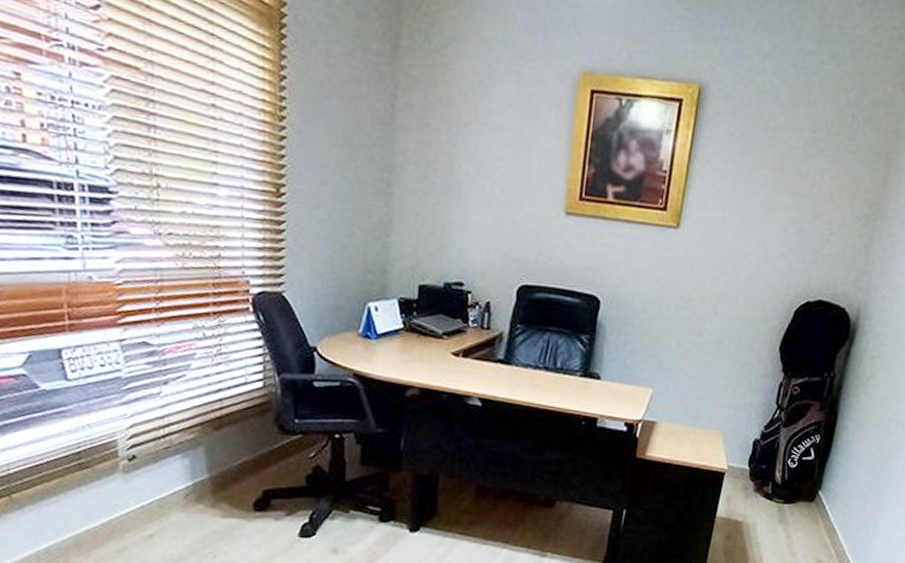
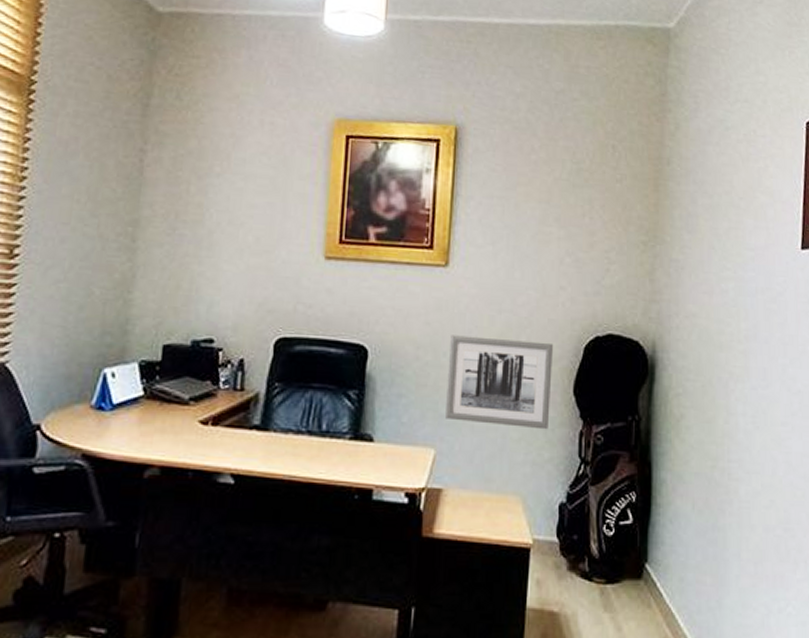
wall art: none [664,292,767,380] -> present [446,335,553,430]

